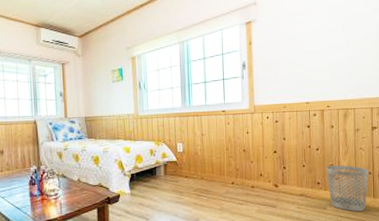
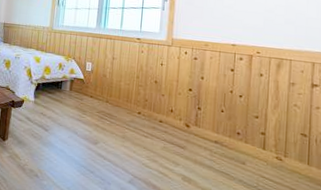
wastebasket: present [326,165,370,212] -> none [249,116,305,178]

